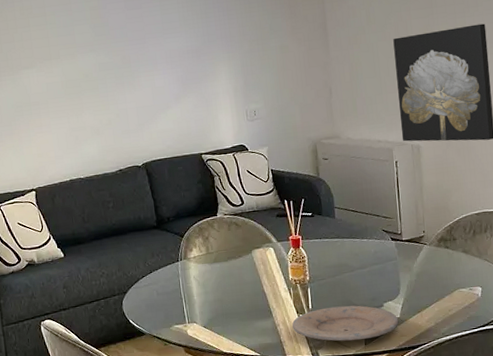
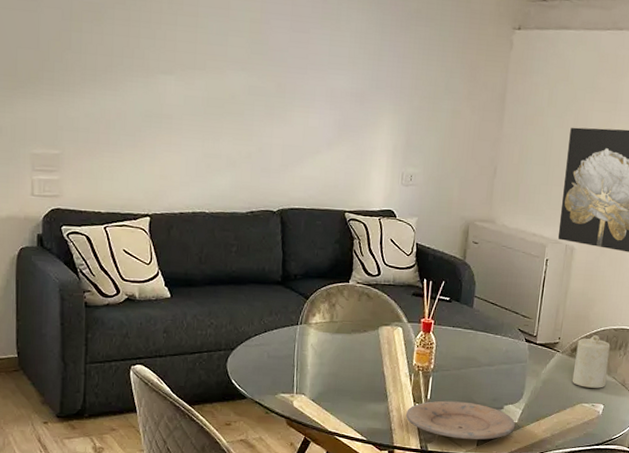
candle: none [442,222,479,274] -> present [572,335,611,388]

